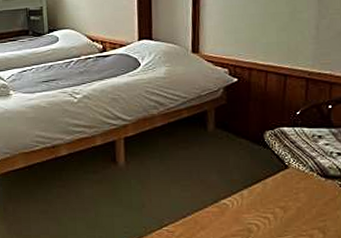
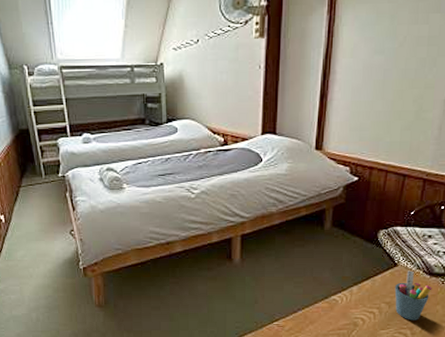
pen holder: none [288,173,330,227] -> present [394,270,432,320]

